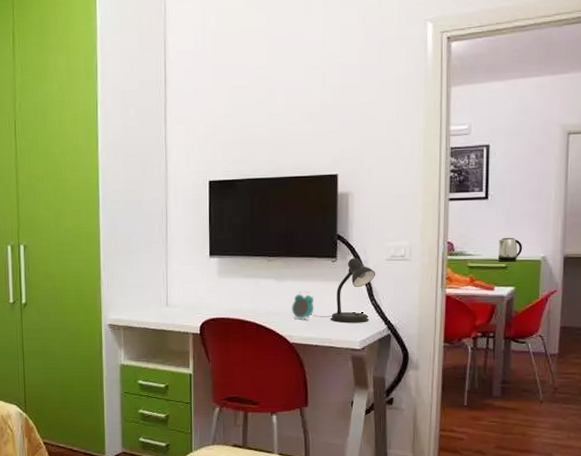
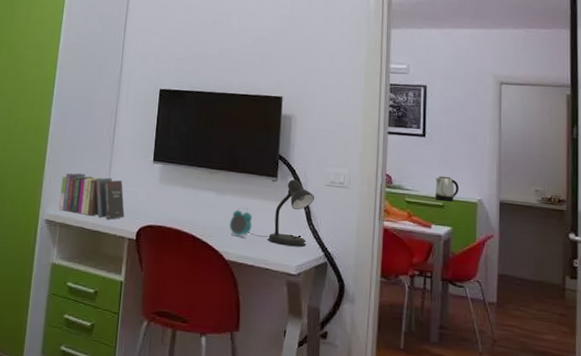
books: none [119,276,186,317] -> present [58,173,125,220]

